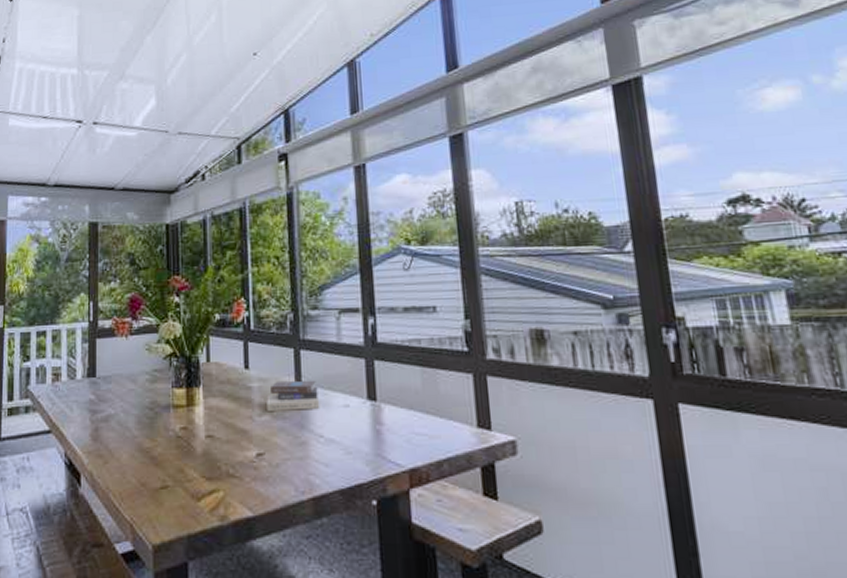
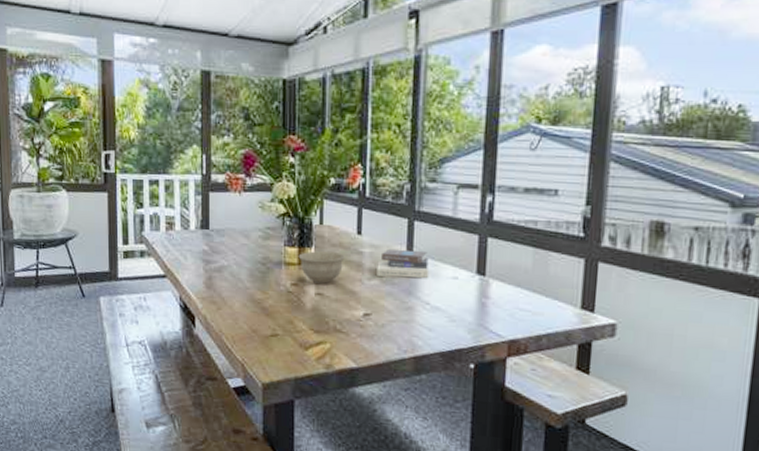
bowl: none [186,389,234,425] -> present [298,251,345,284]

